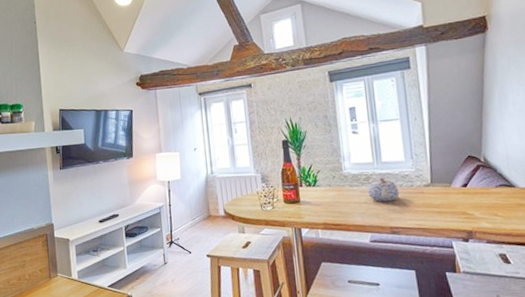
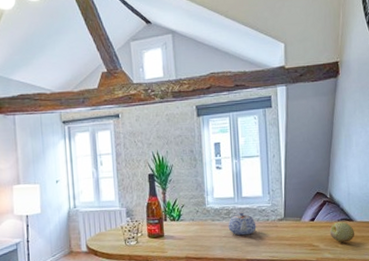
fruit: none [486,187,518,211] -> present [329,221,354,243]

